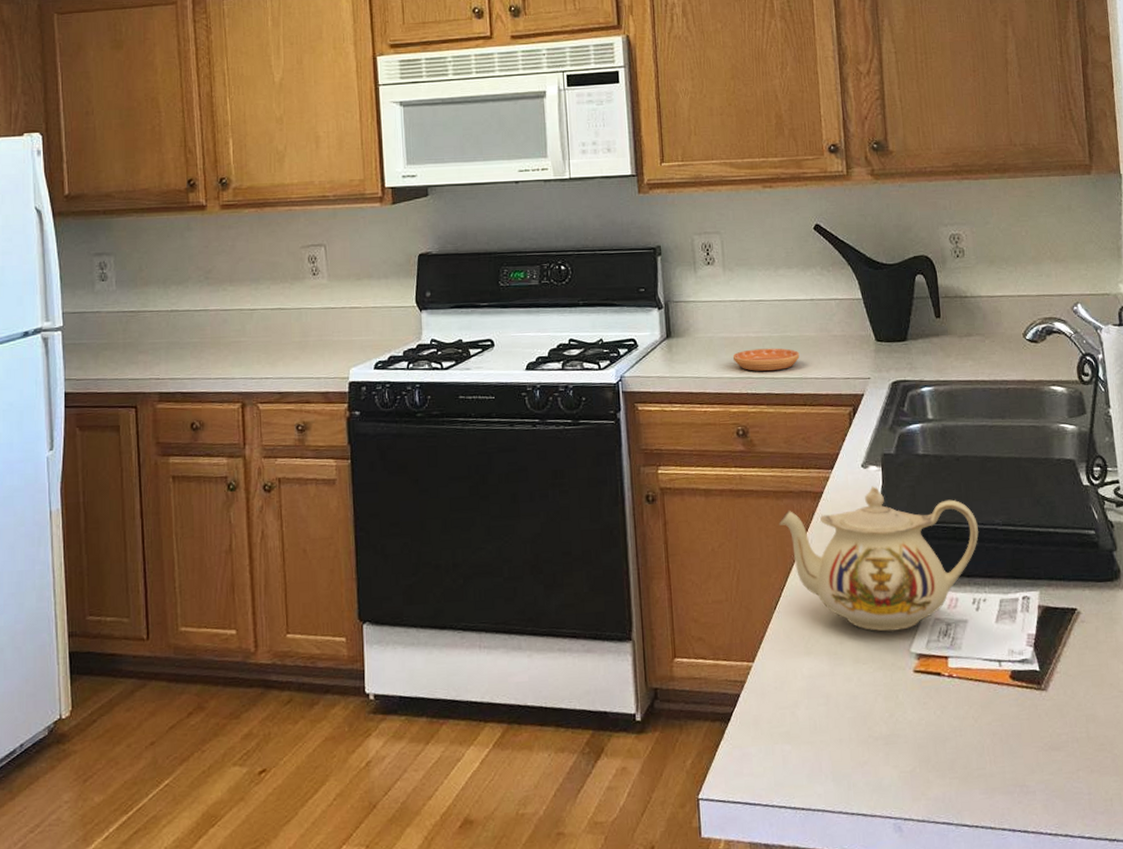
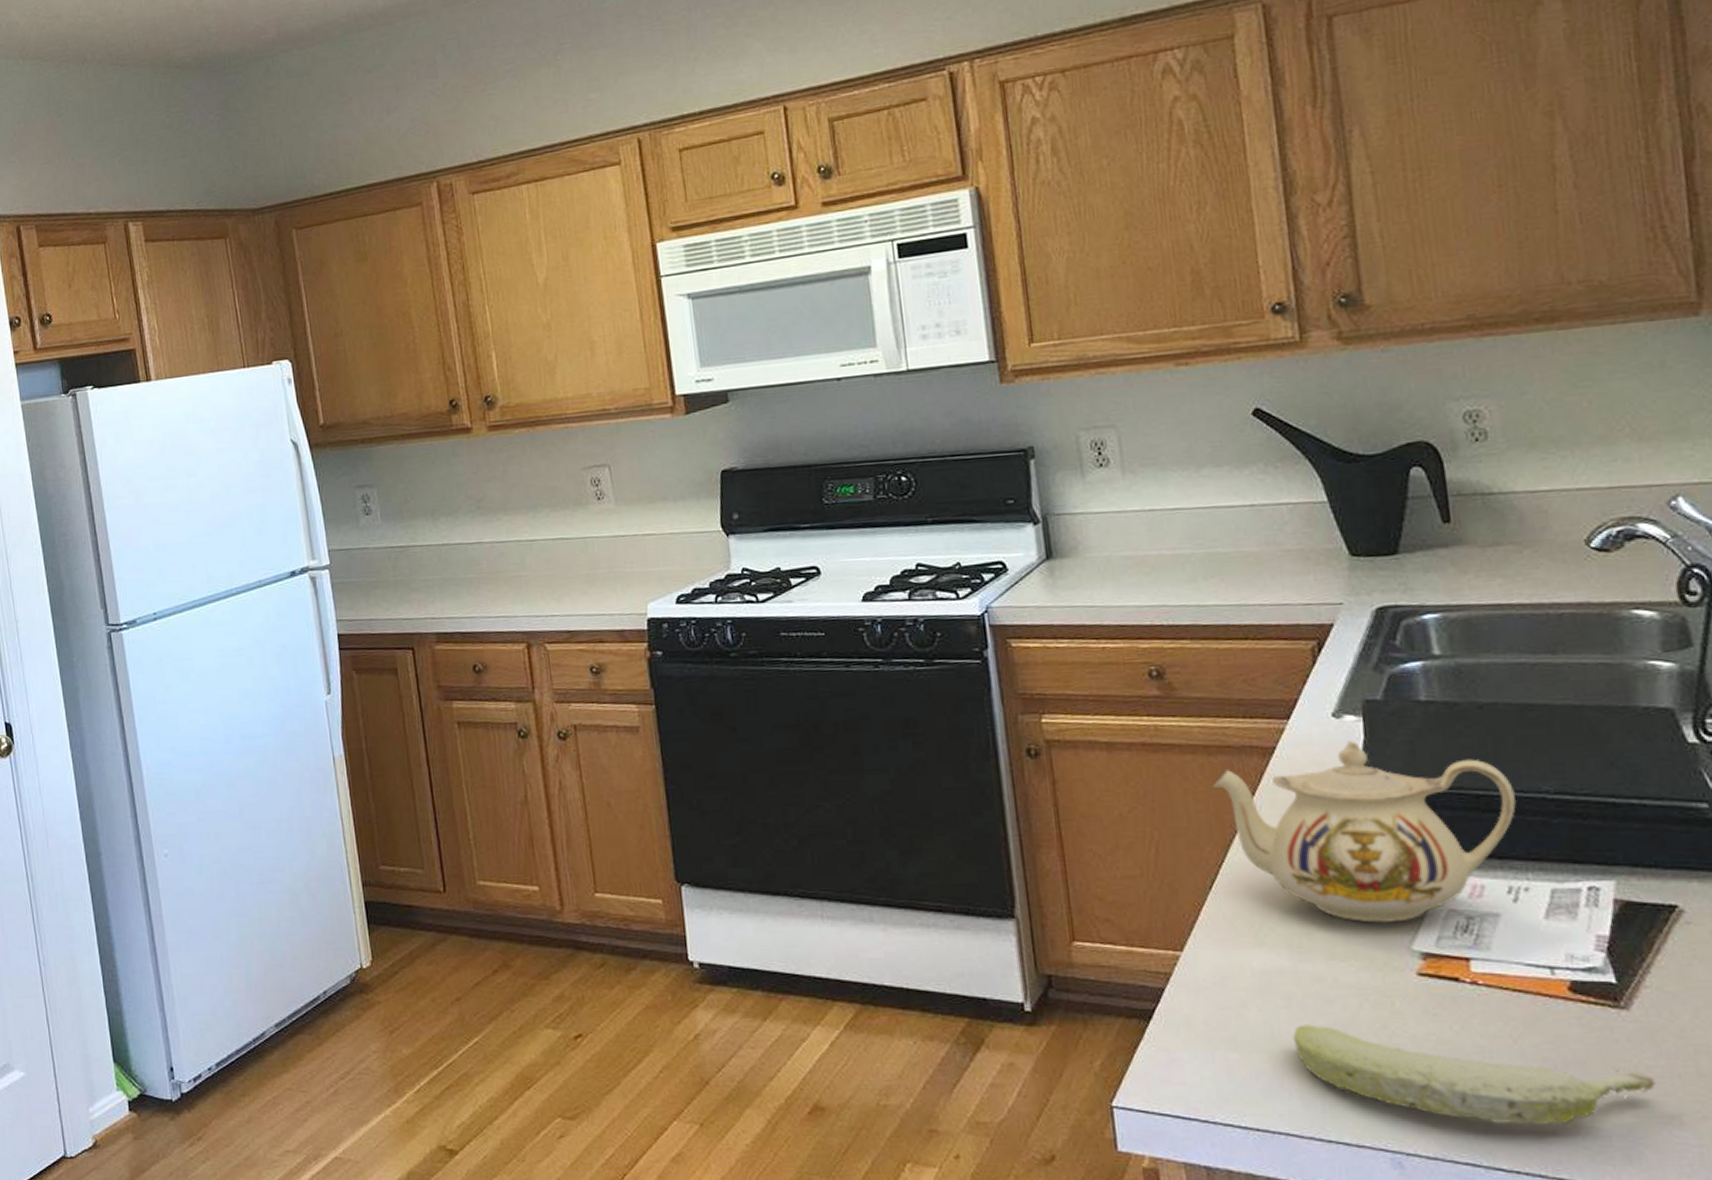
saucer: present [732,348,800,372] -> none [1139,567,1237,598]
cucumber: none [829,717,1063,789] -> present [1292,1025,1655,1125]

